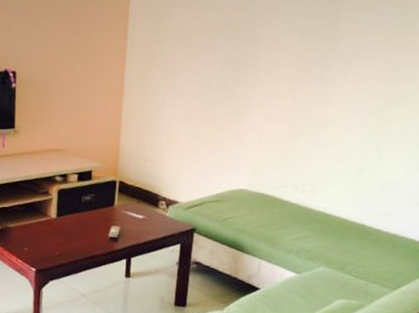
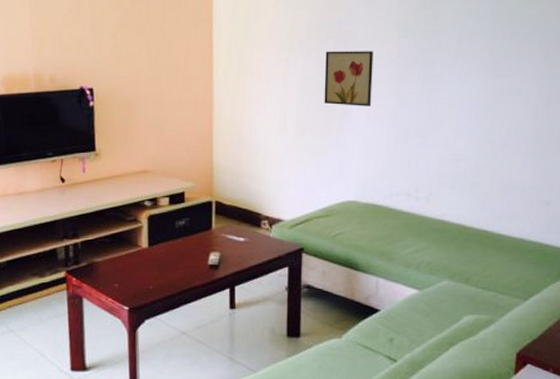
wall art: none [225,50,275,104] -> present [324,51,373,106]

